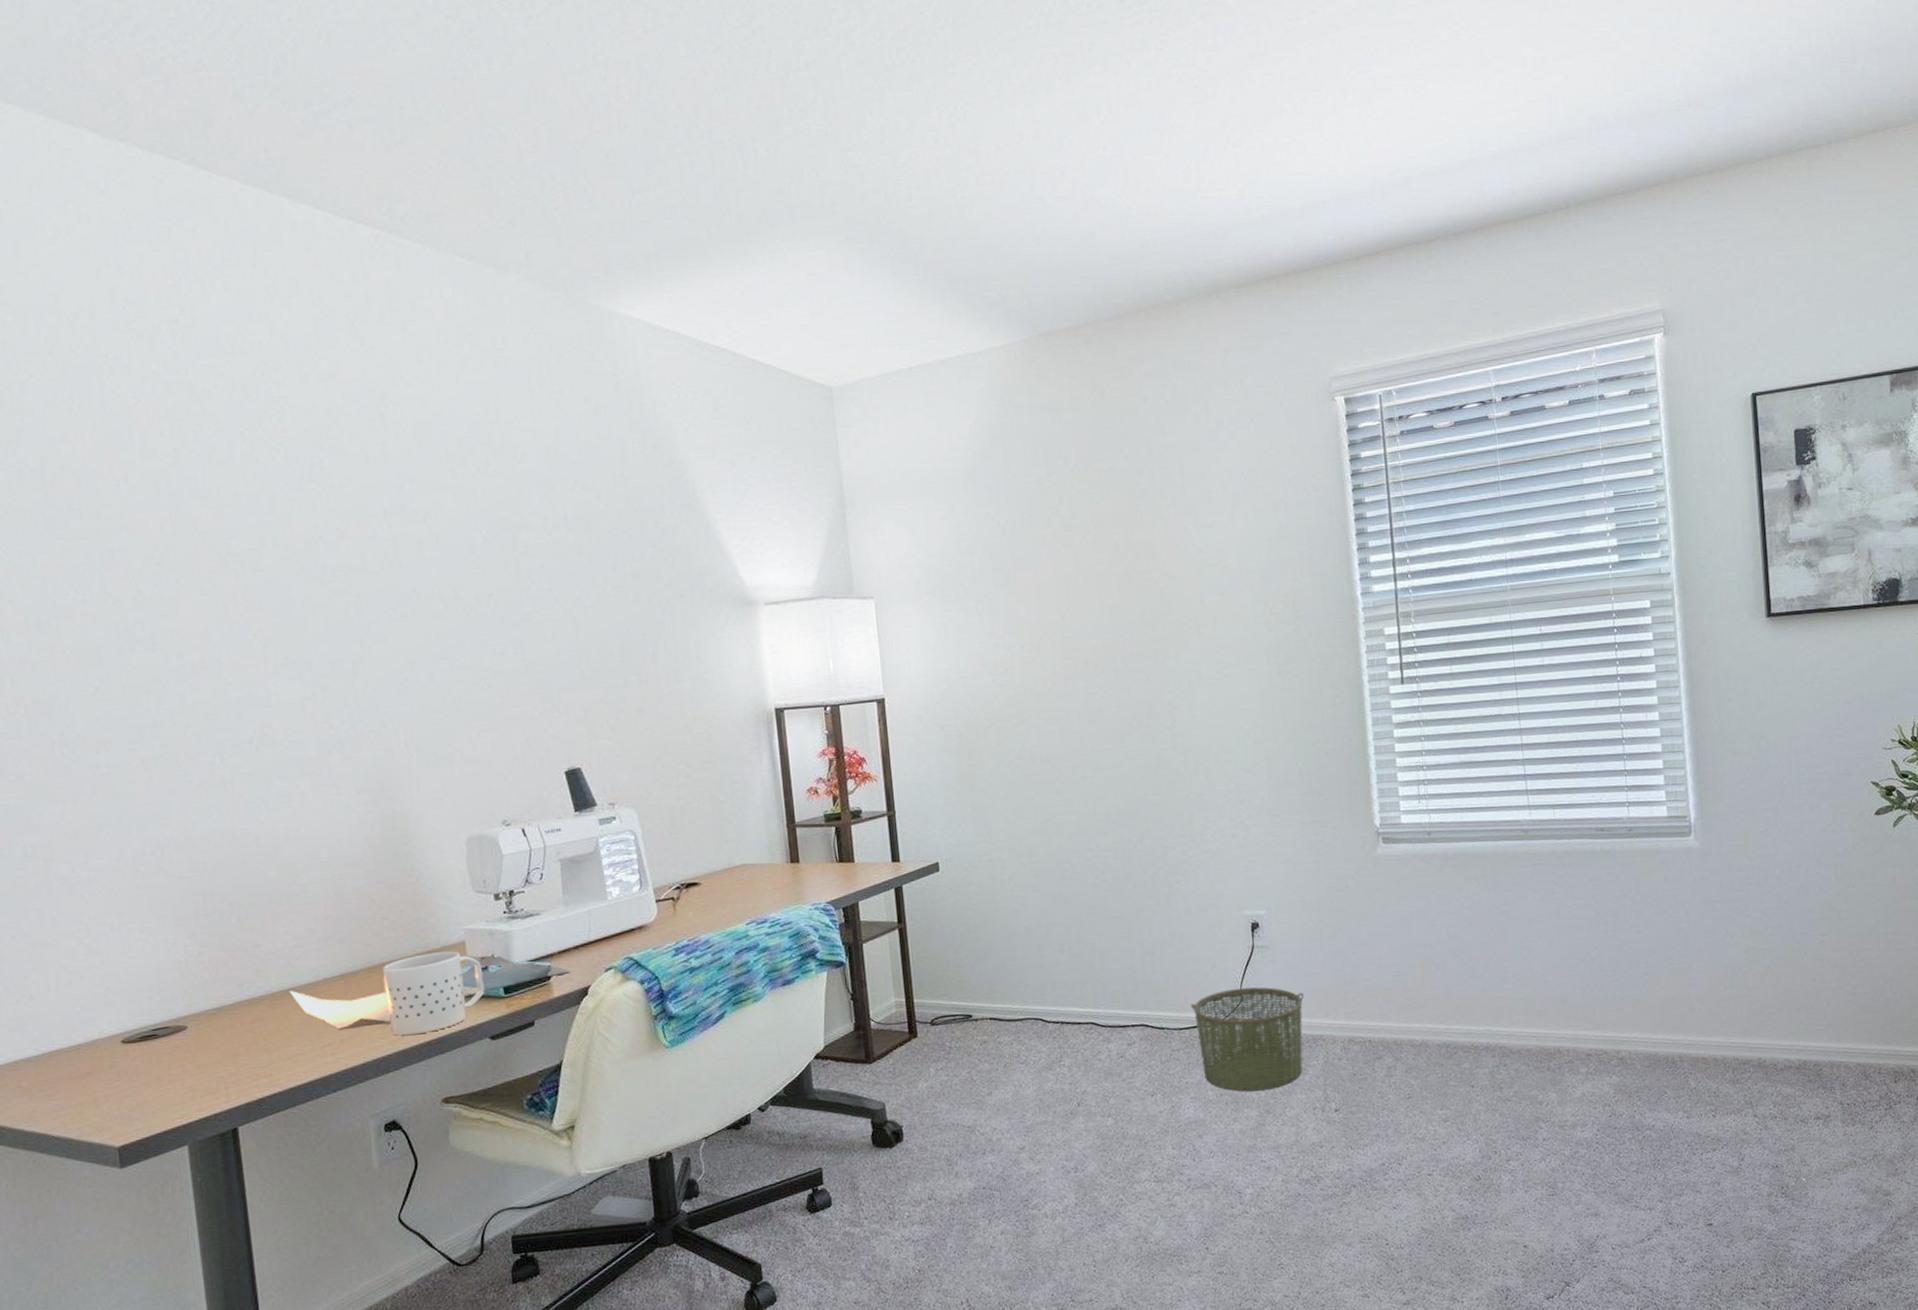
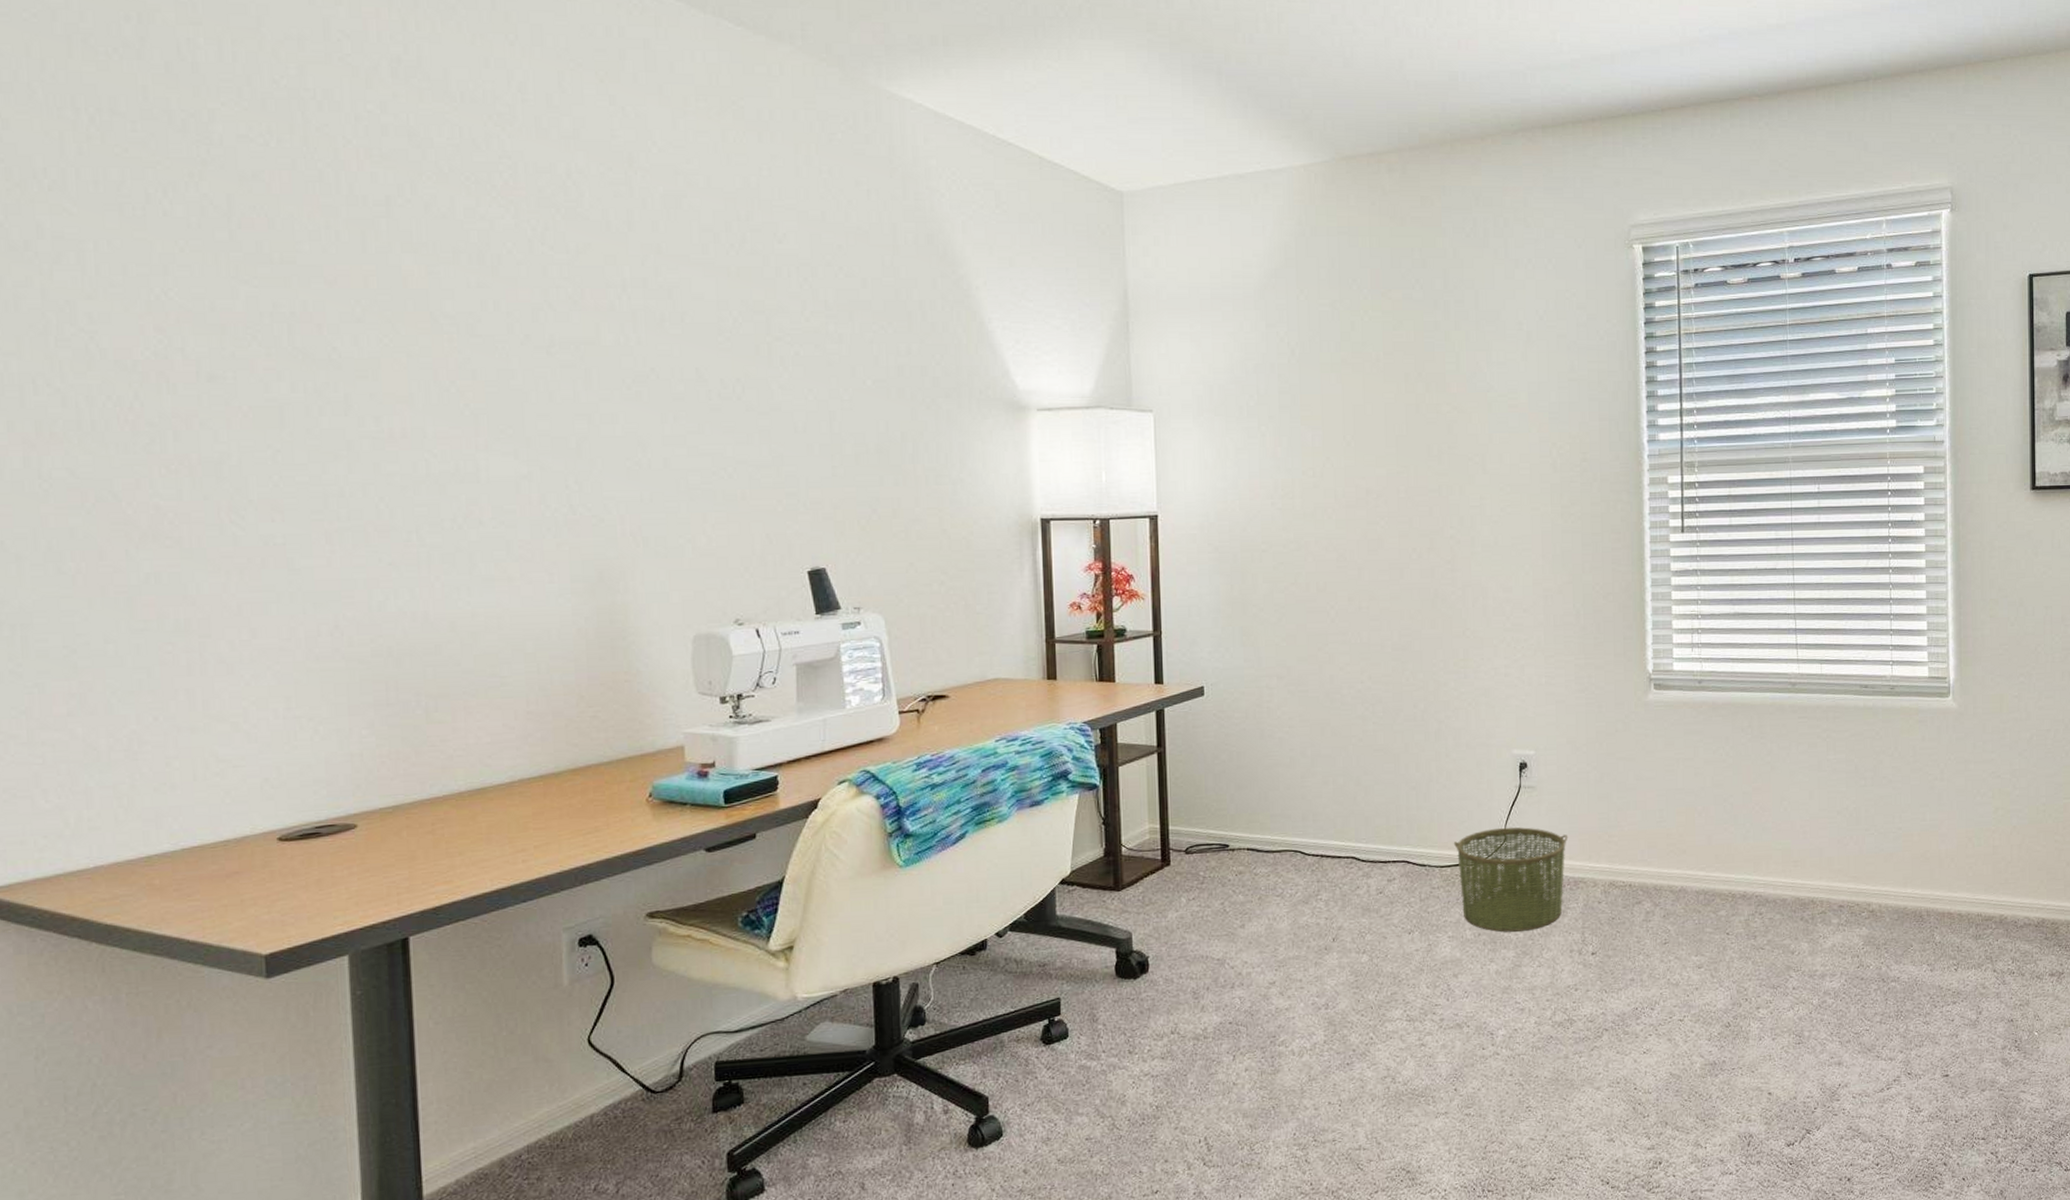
fabric swatch: present [289,953,570,1031] -> none [479,760,799,836]
mug: present [383,951,485,1036] -> none [589,755,703,844]

